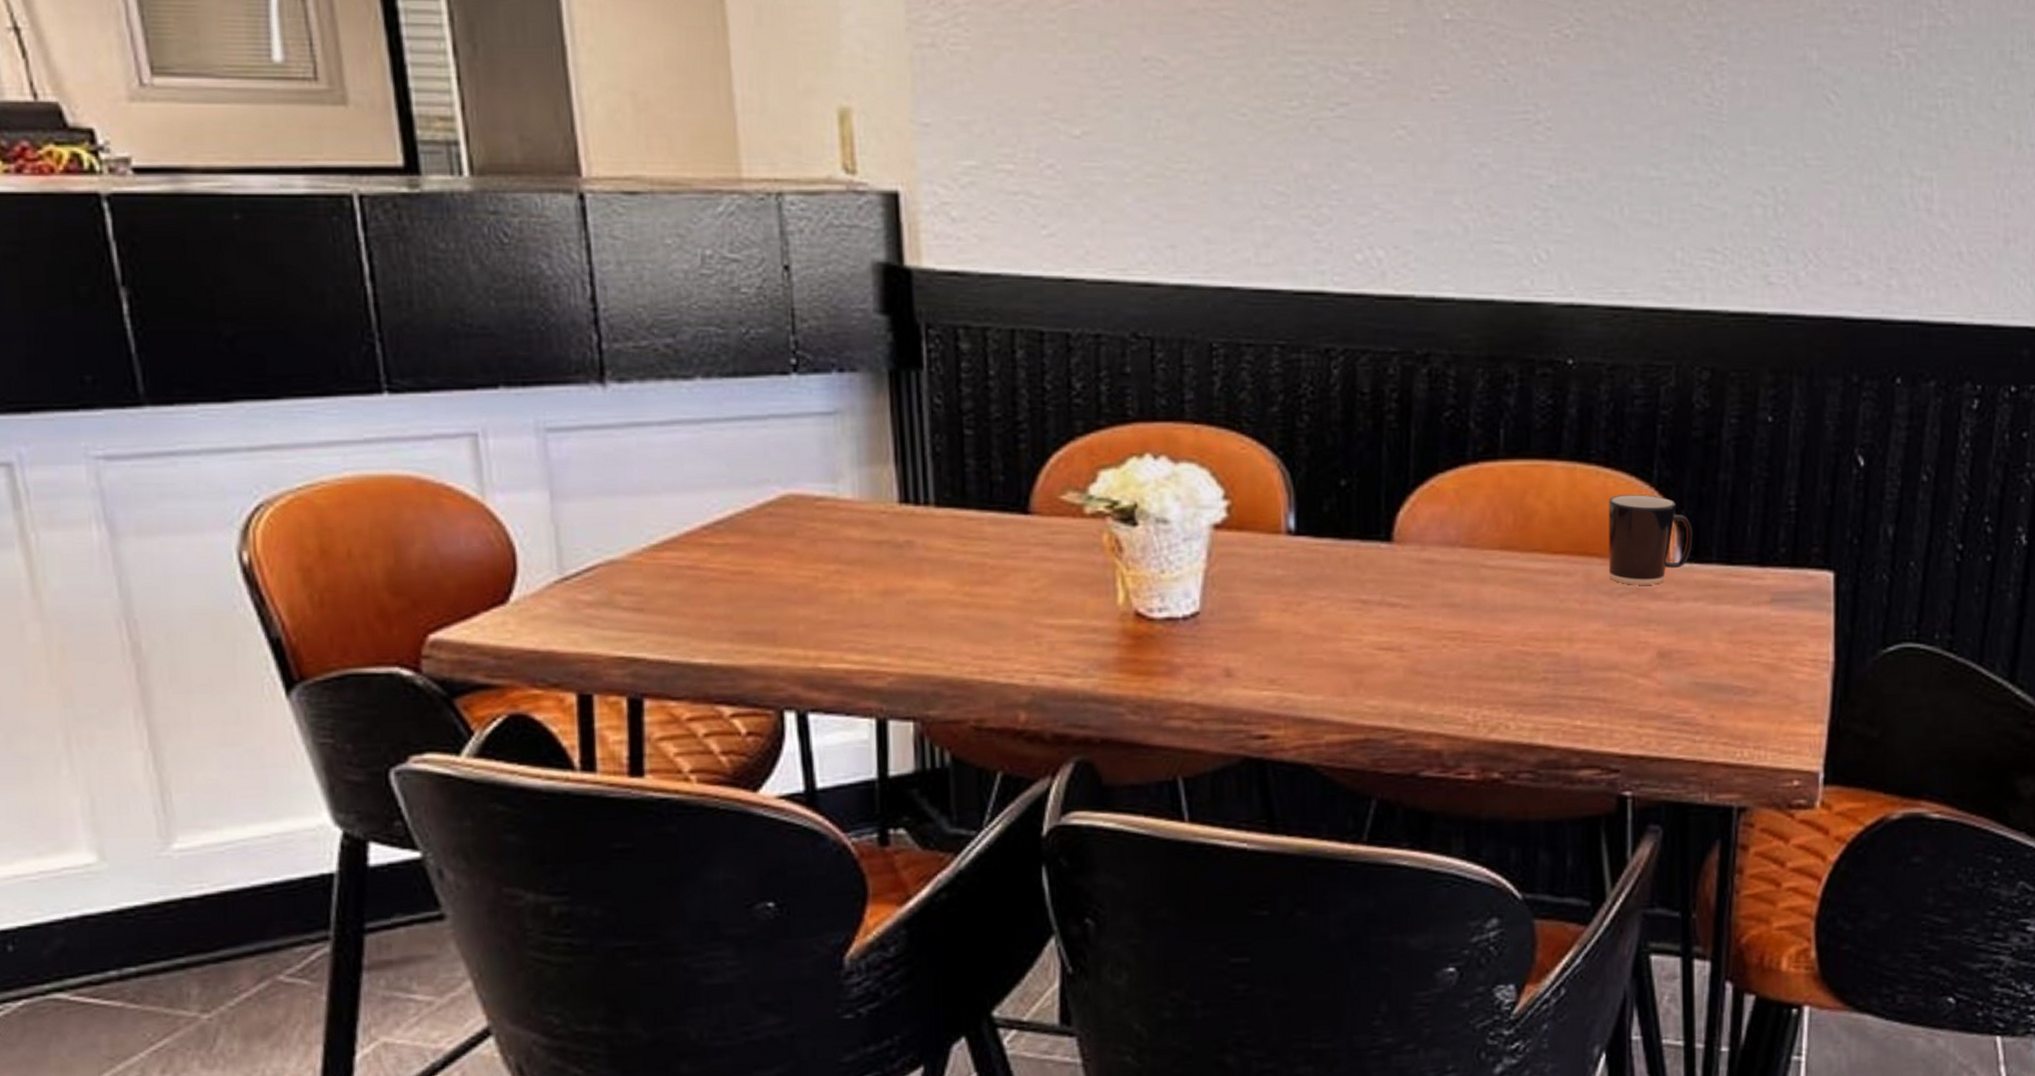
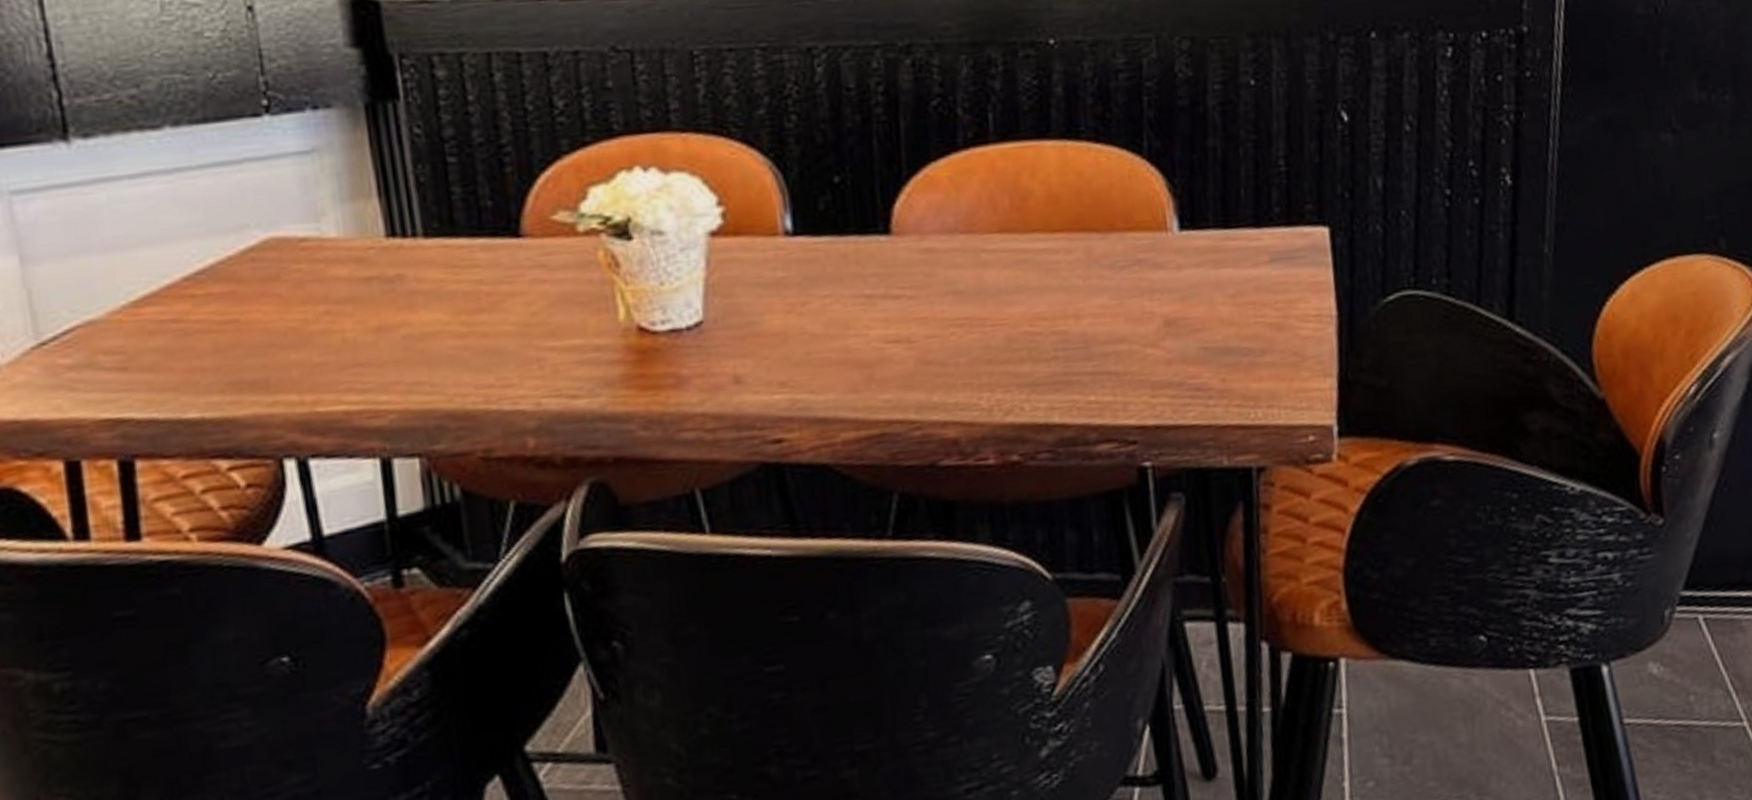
mug: present [1608,494,1693,585] -> none [1101,166,1189,257]

